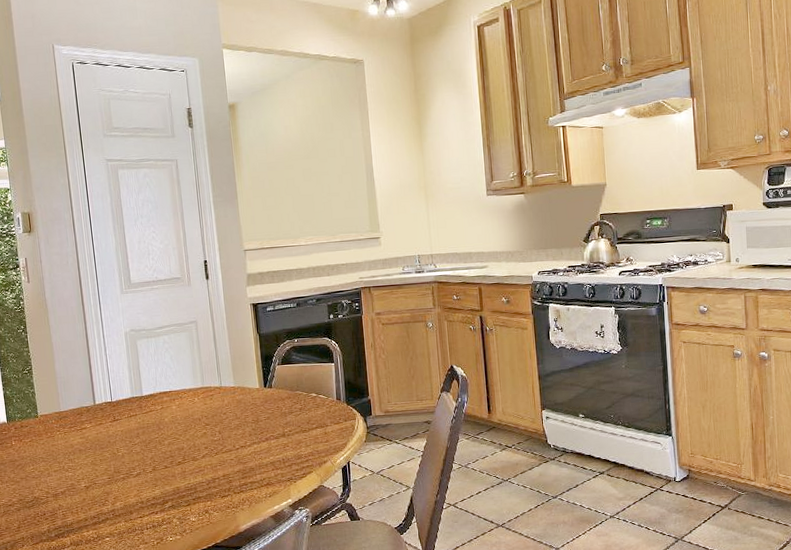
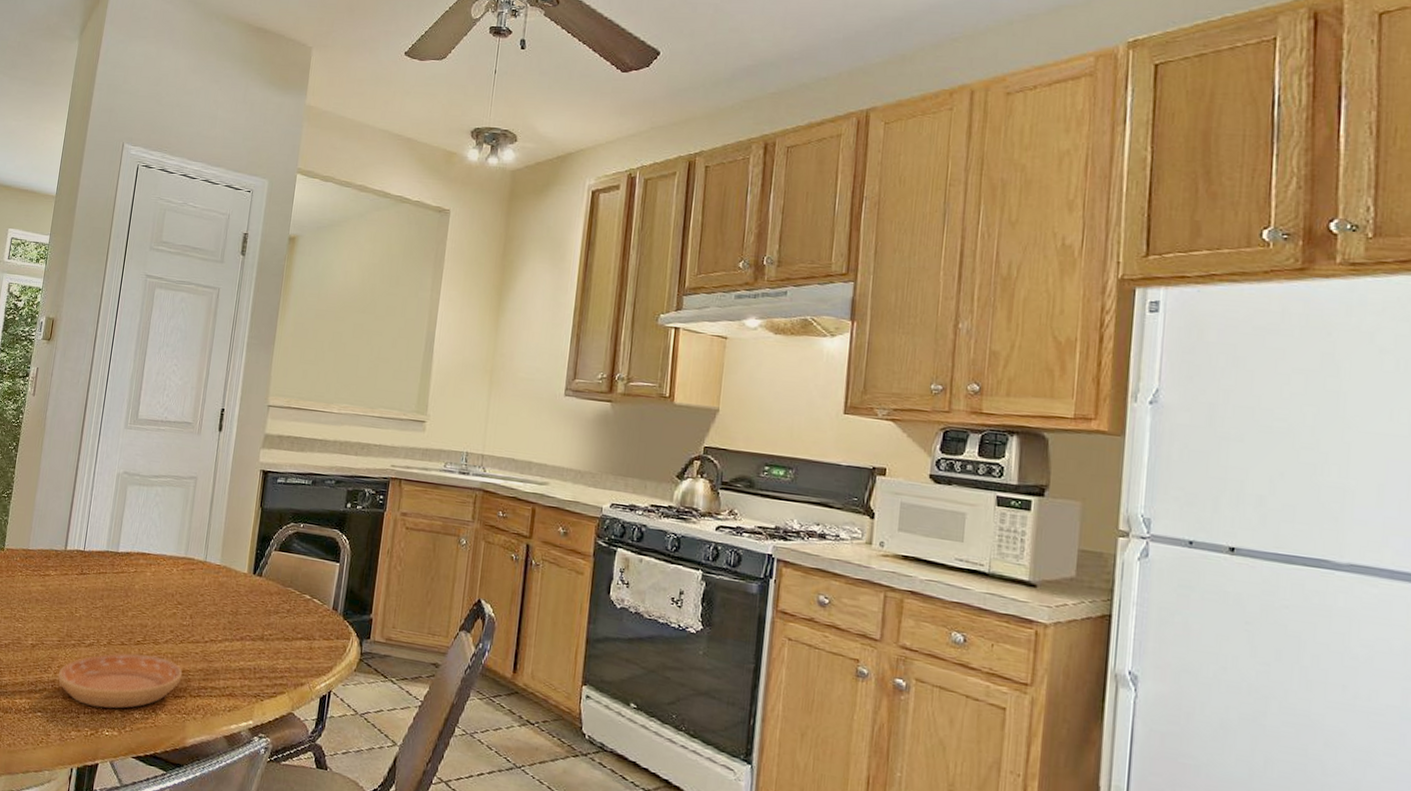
saucer: none [116,470,224,522] -> present [58,653,183,709]

